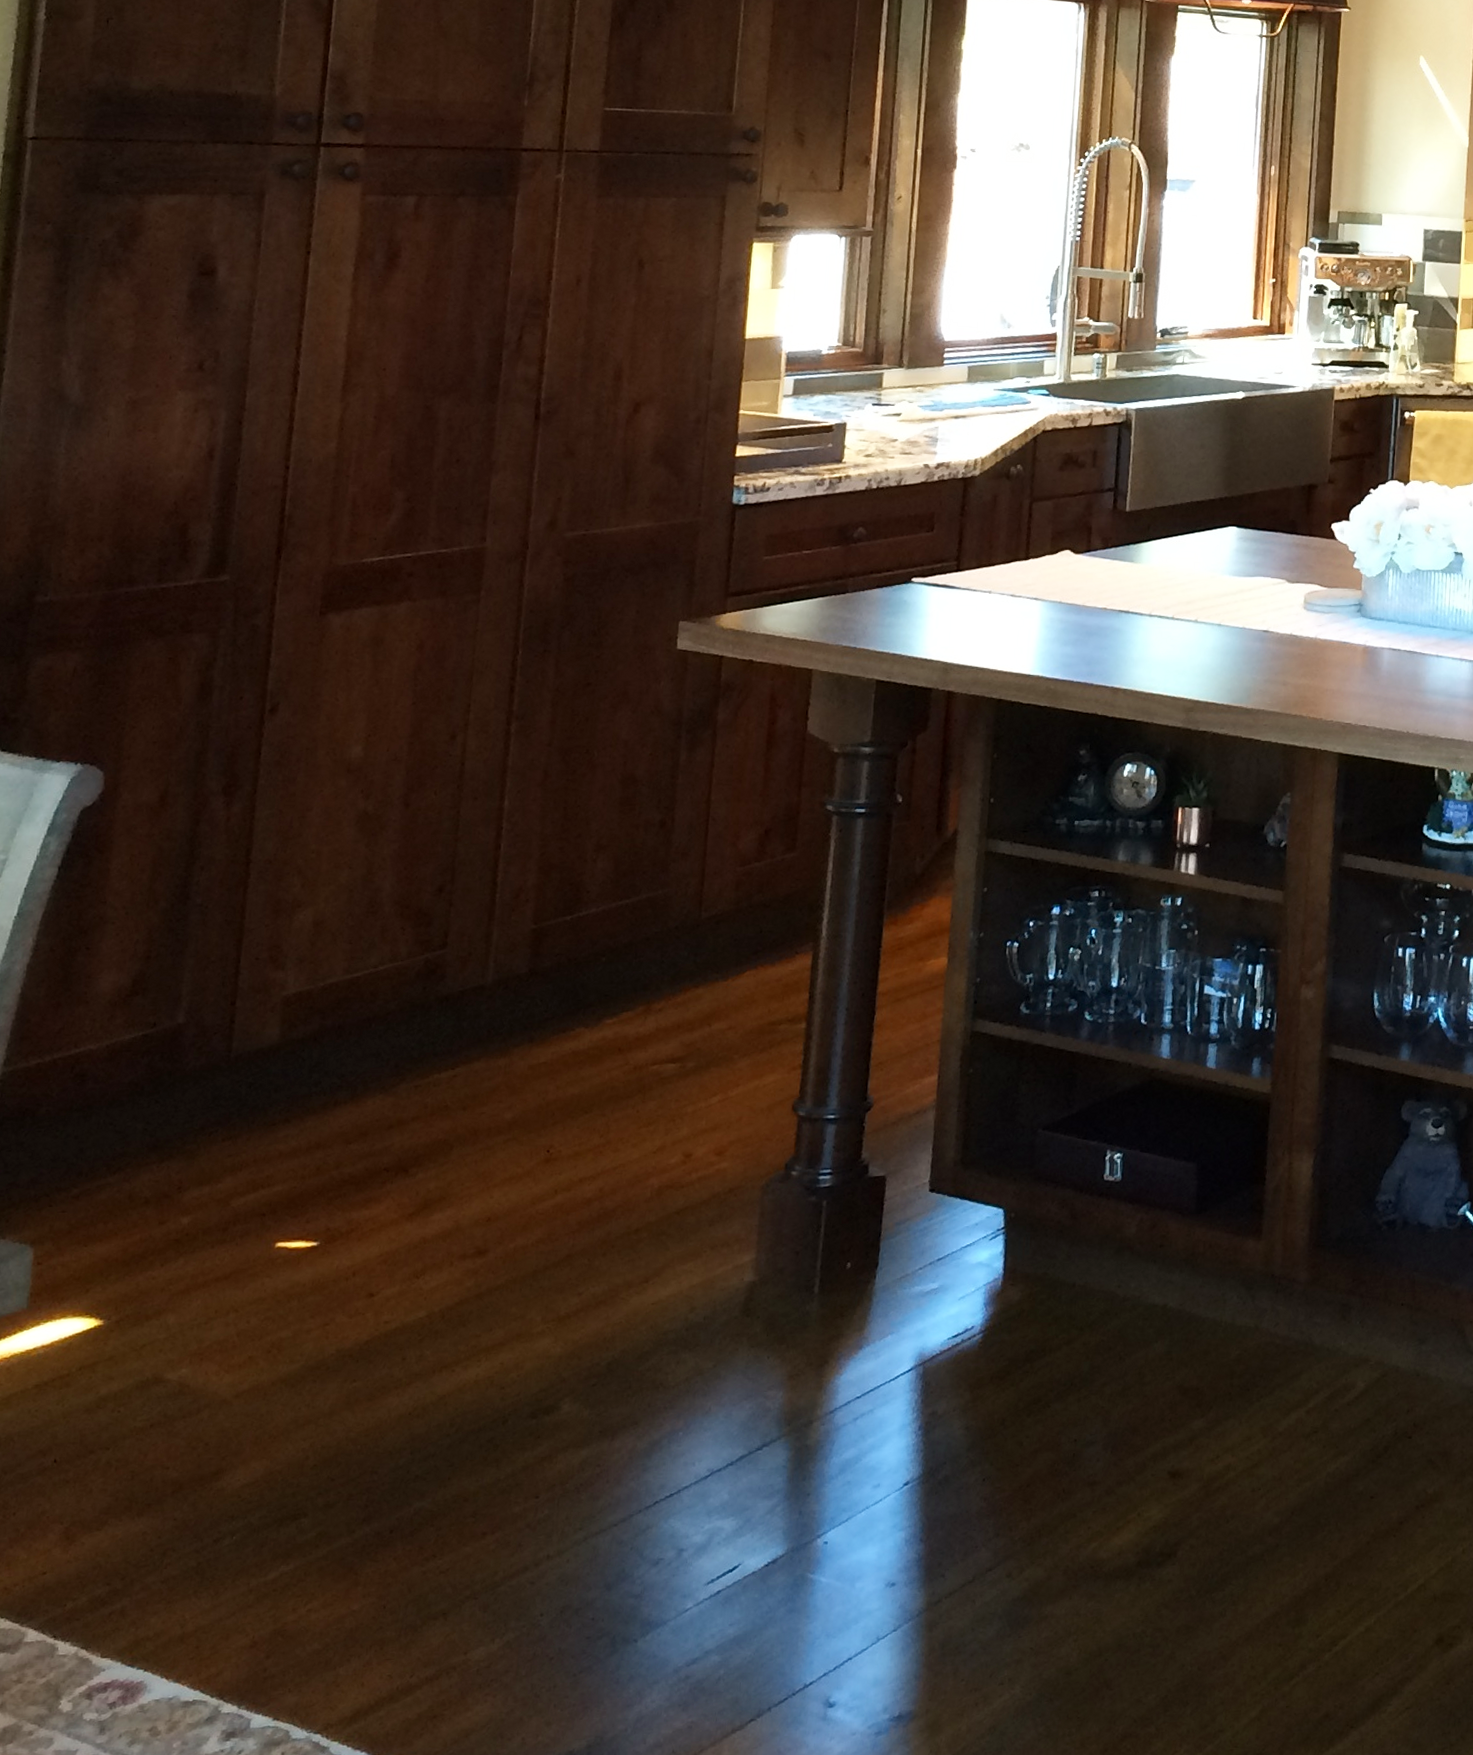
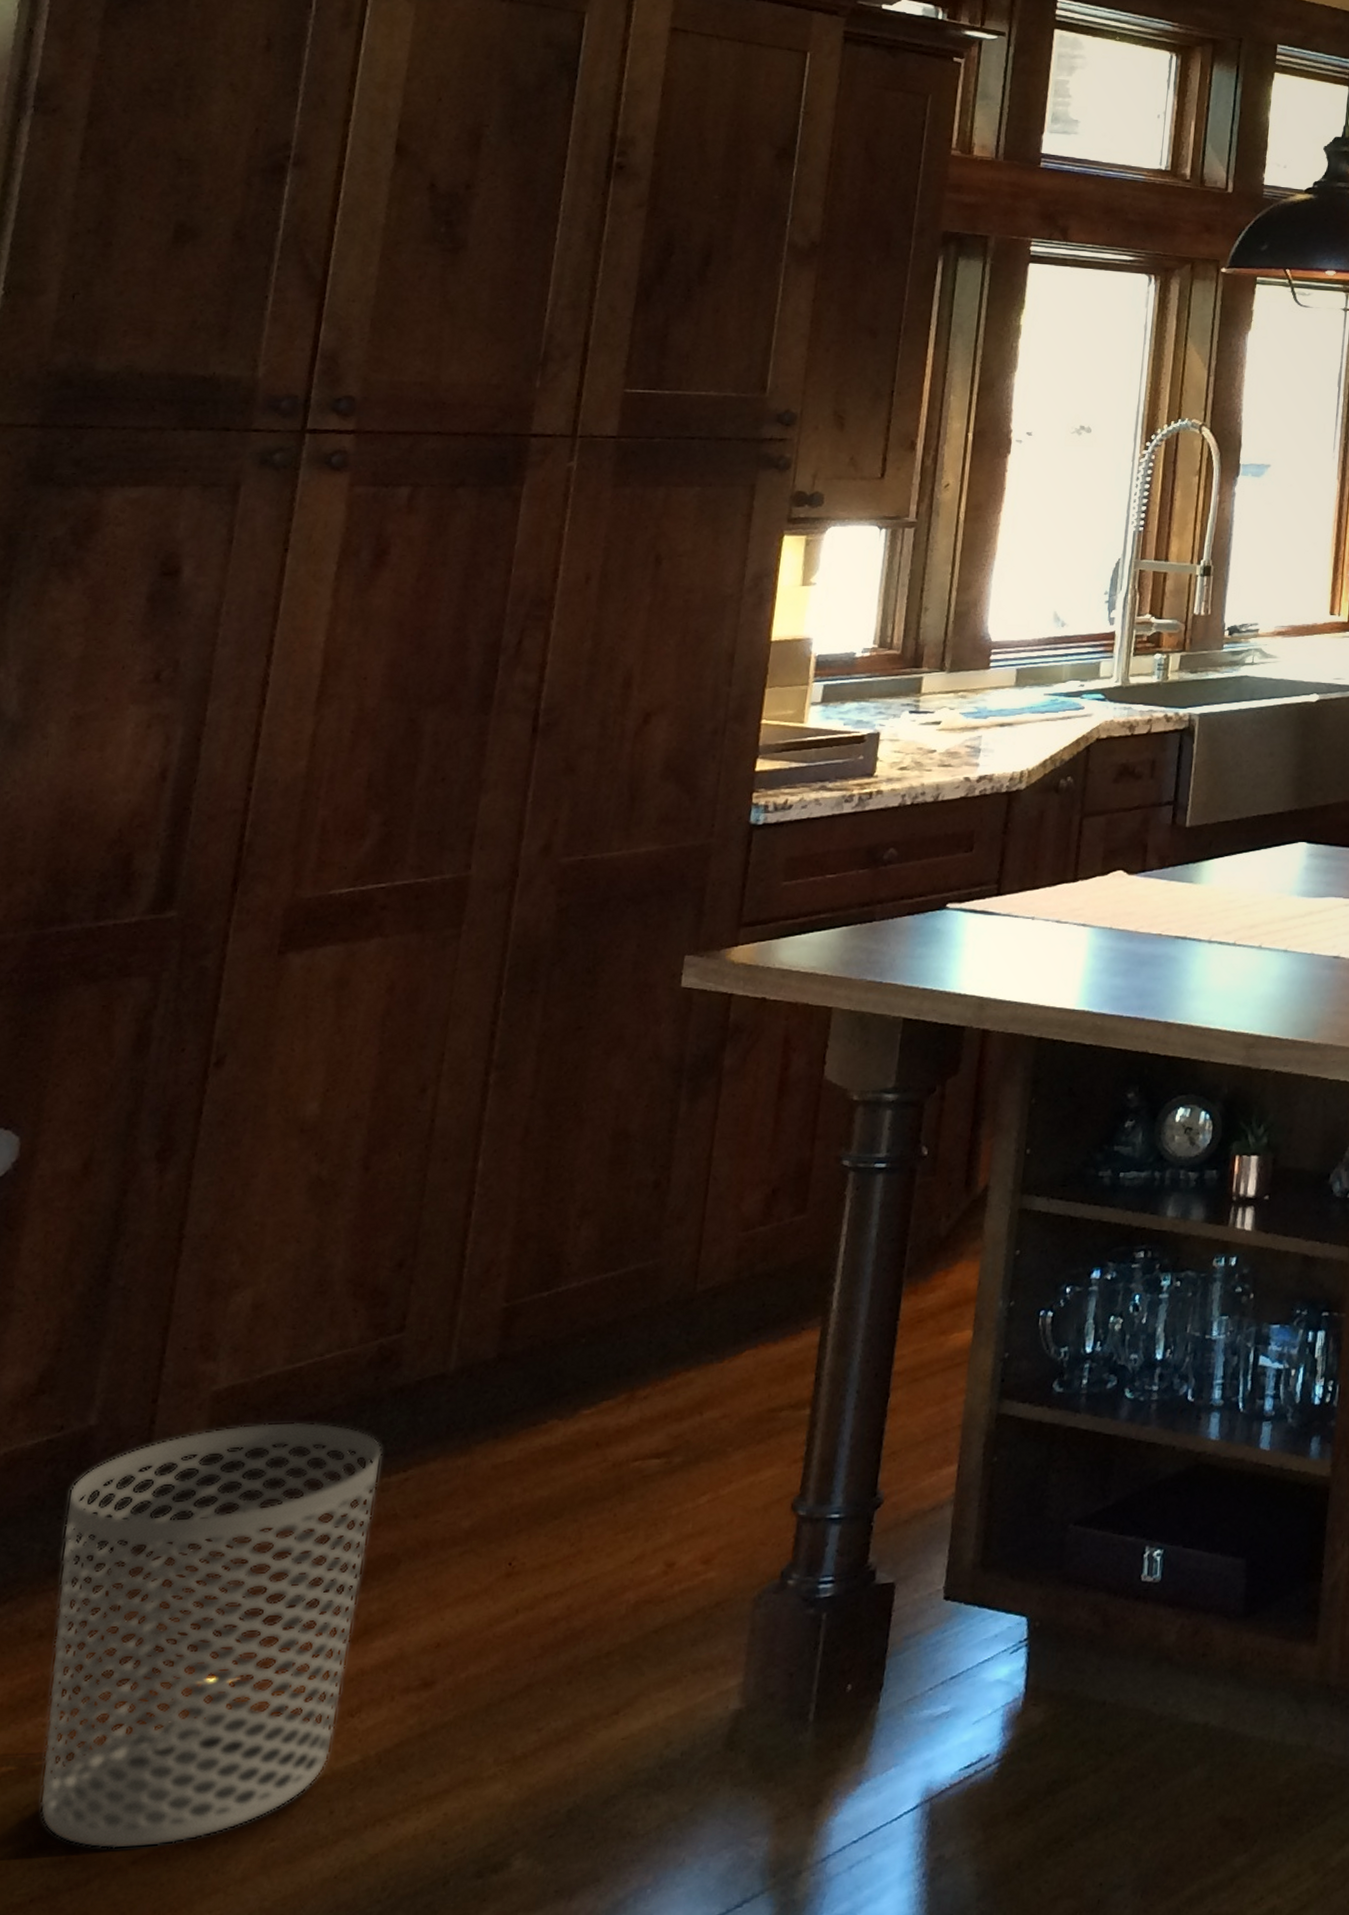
waste bin: none [153,1023,433,1385] -> present [39,1421,383,1850]

